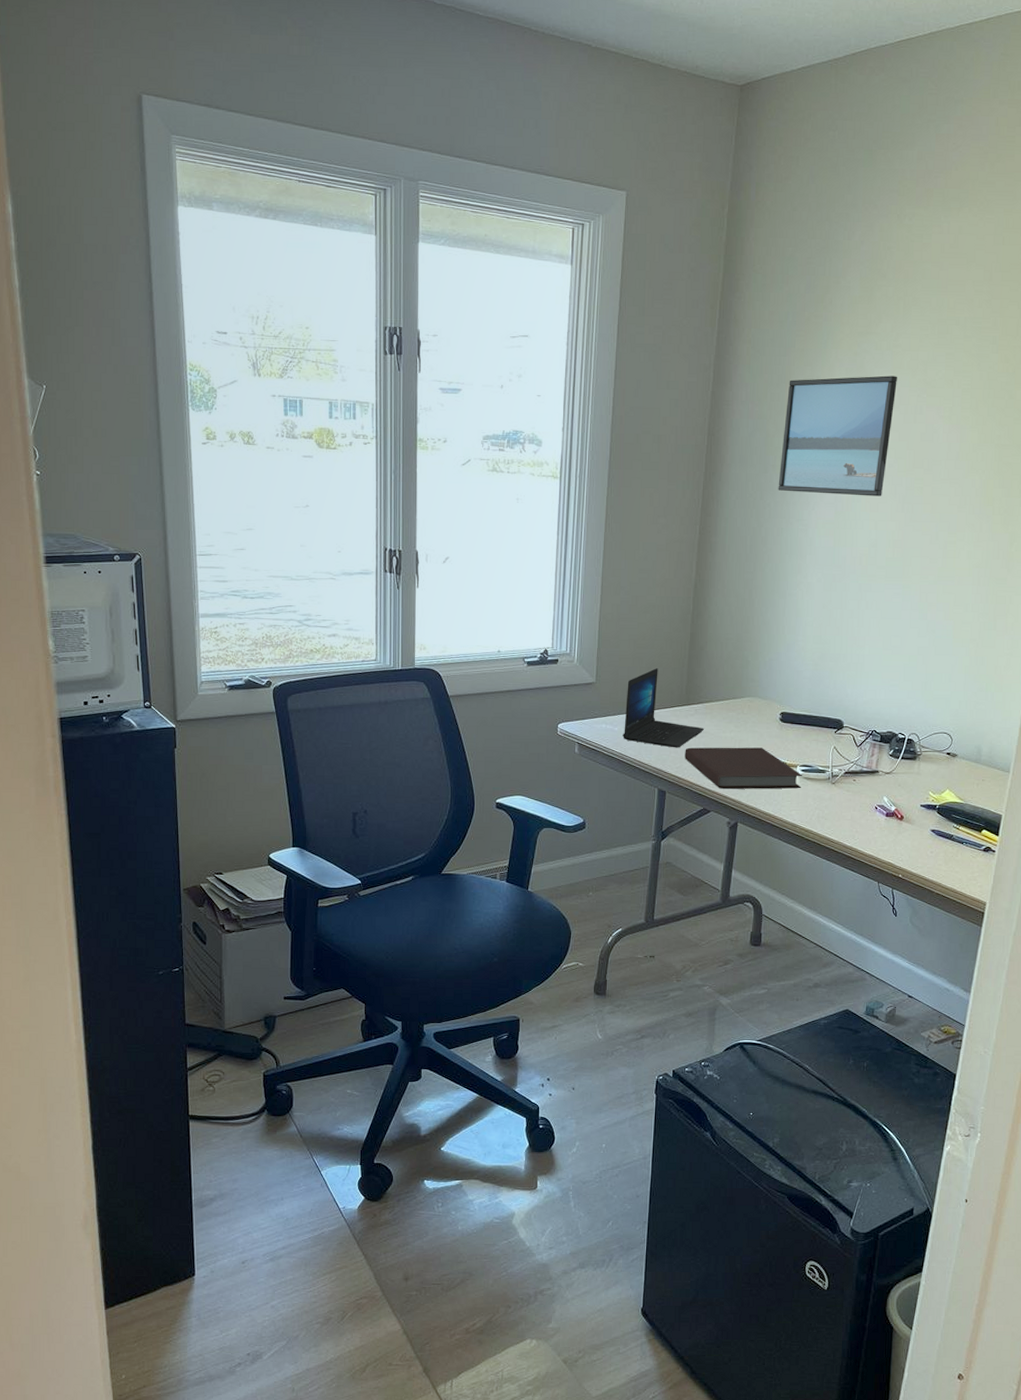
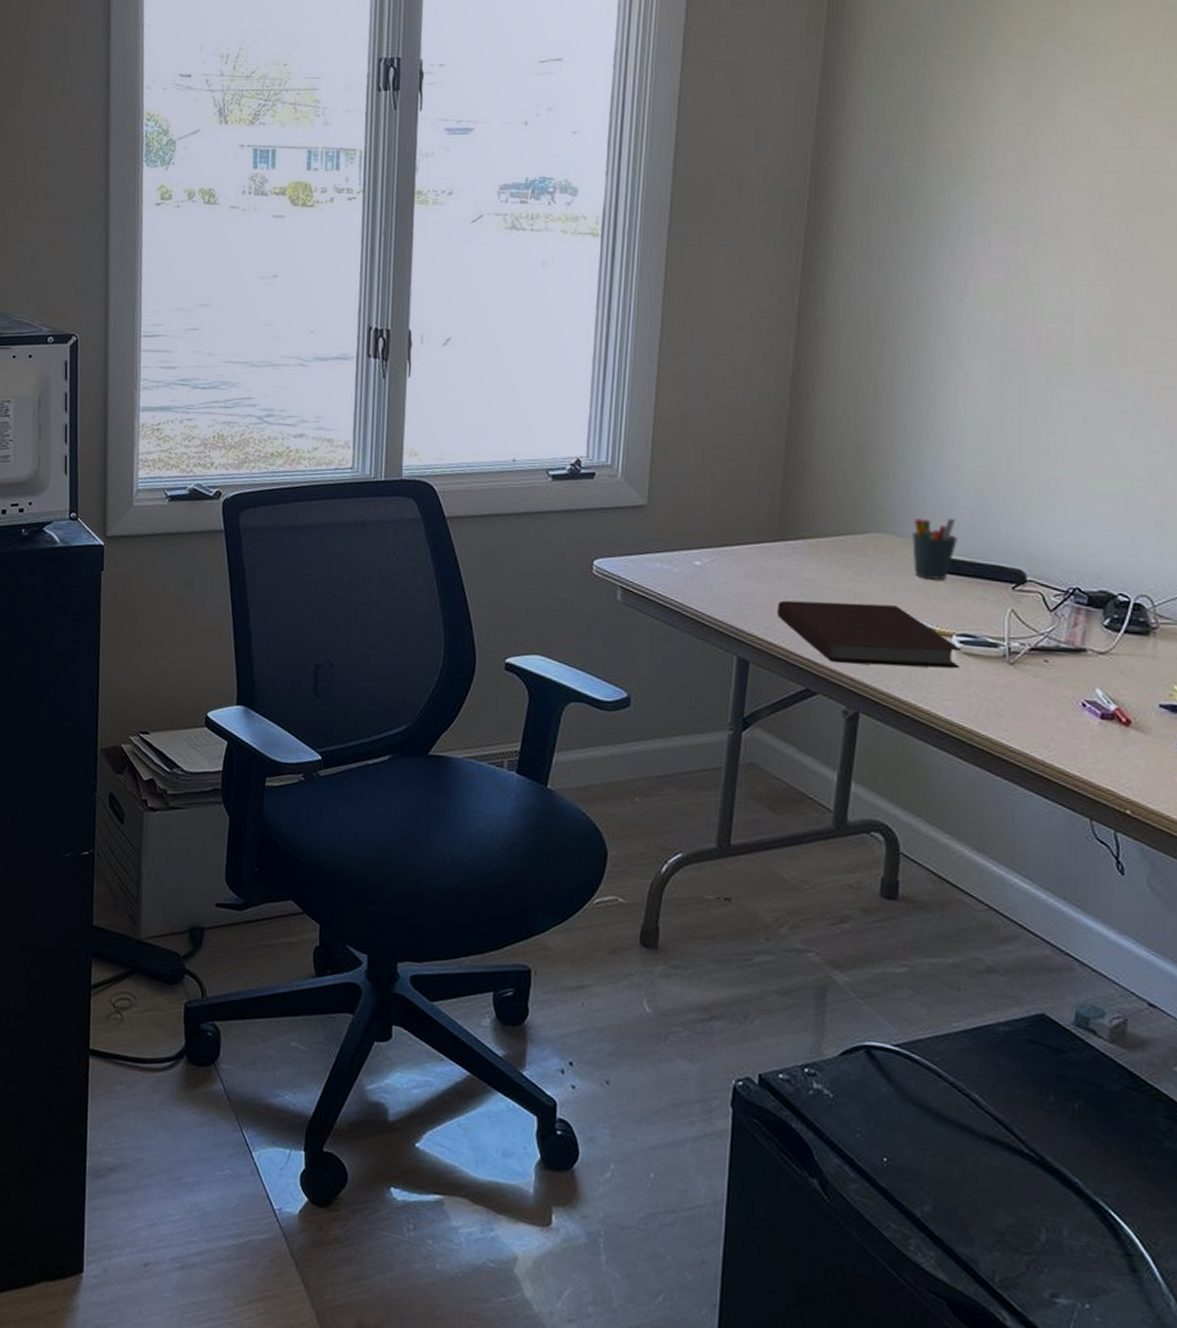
laptop: present [623,668,704,748] -> none [686,488,807,601]
pen holder: none [772,686,801,728] -> present [912,518,957,580]
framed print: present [778,375,897,497] -> none [916,85,1100,252]

